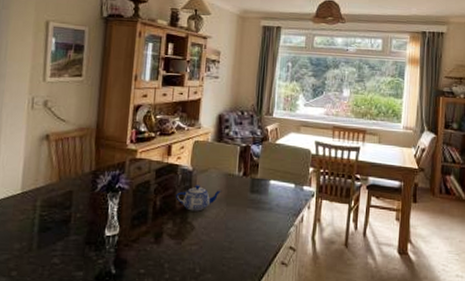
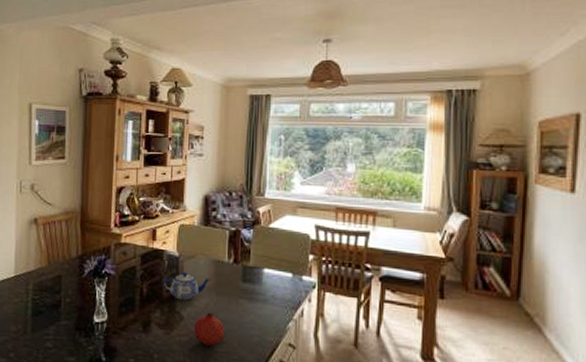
fruit: none [204,222,232,253] -> present [194,312,224,346]

